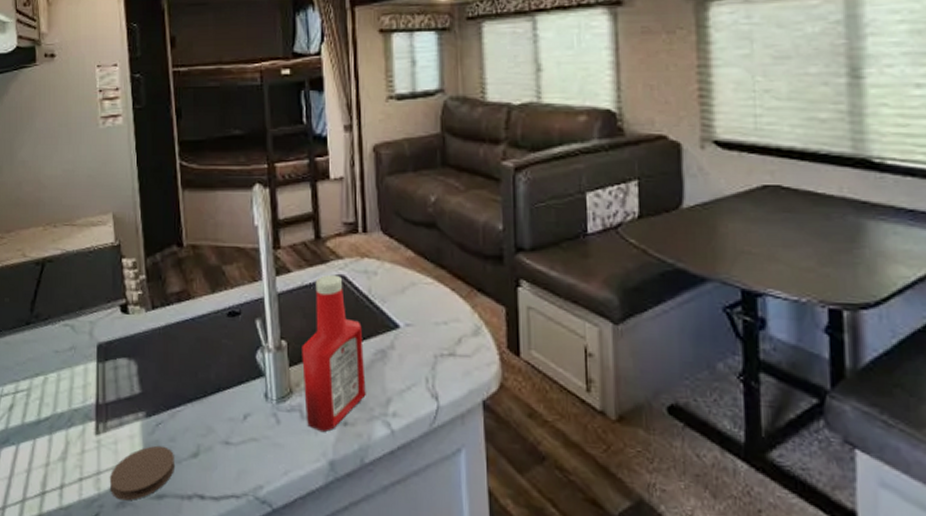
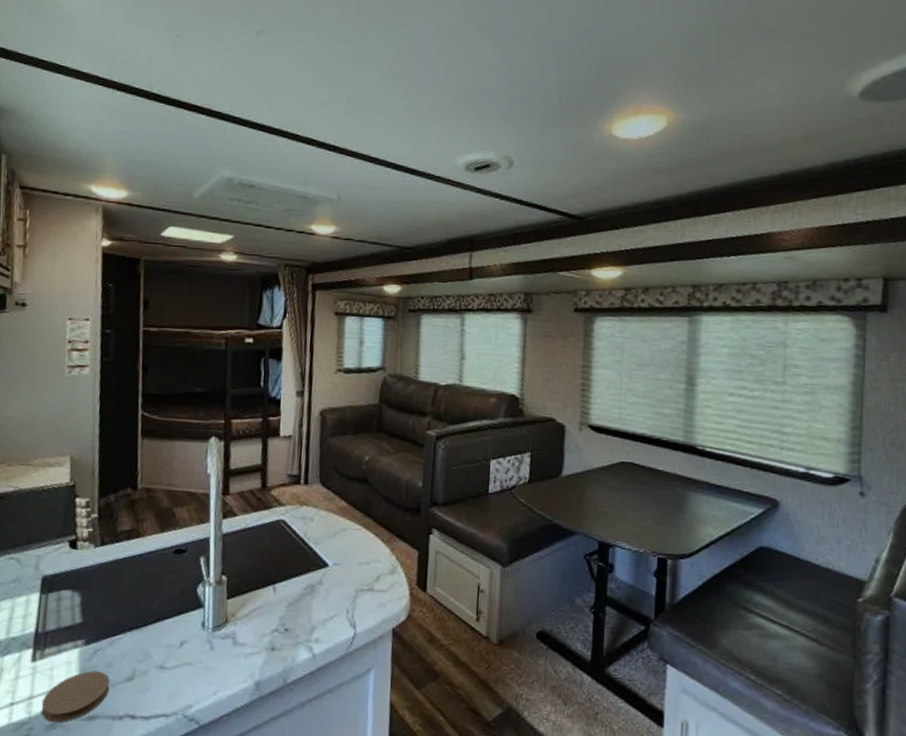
ketchup bottle: present [302,274,366,431] -> none [238,519,296,656]

